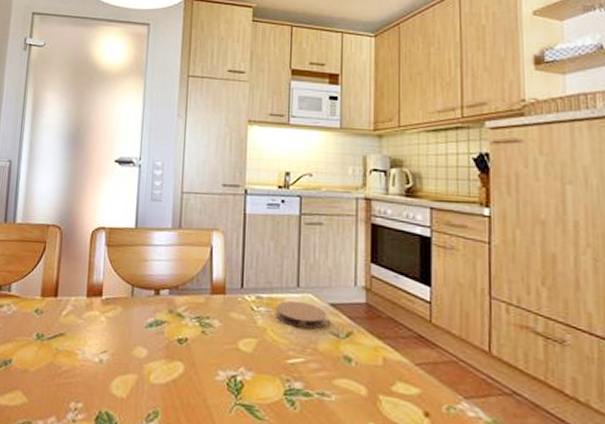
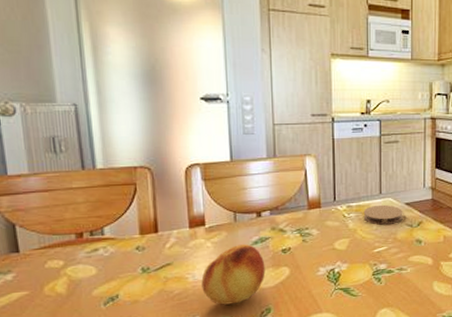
fruit: none [89,324,158,397] -> present [201,244,266,305]

